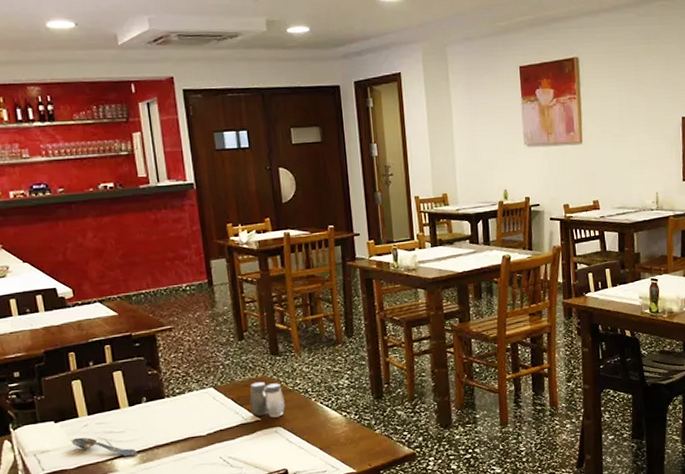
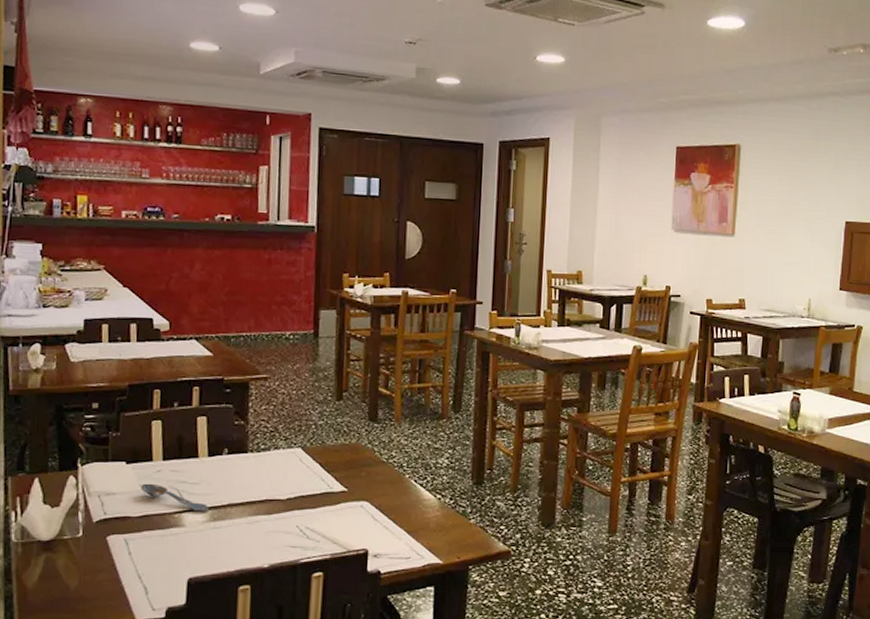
salt and pepper shaker: present [249,381,285,418] -> none [338,448,376,490]

